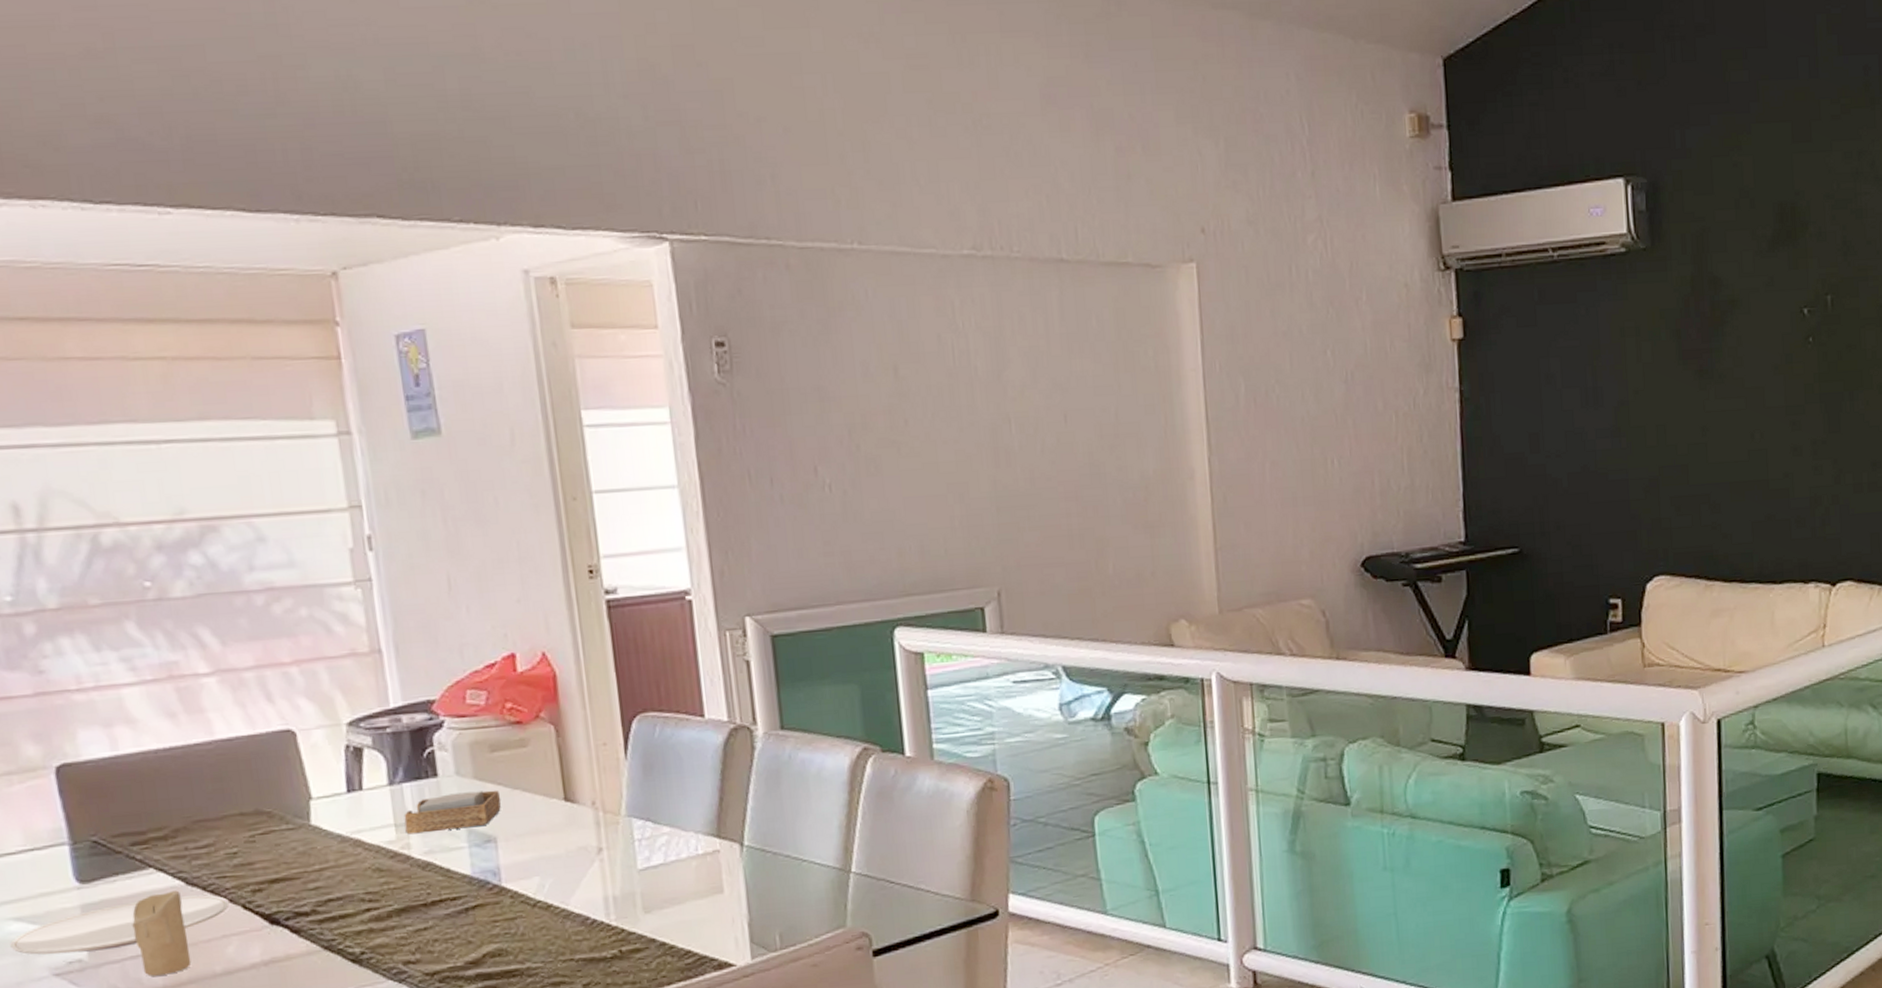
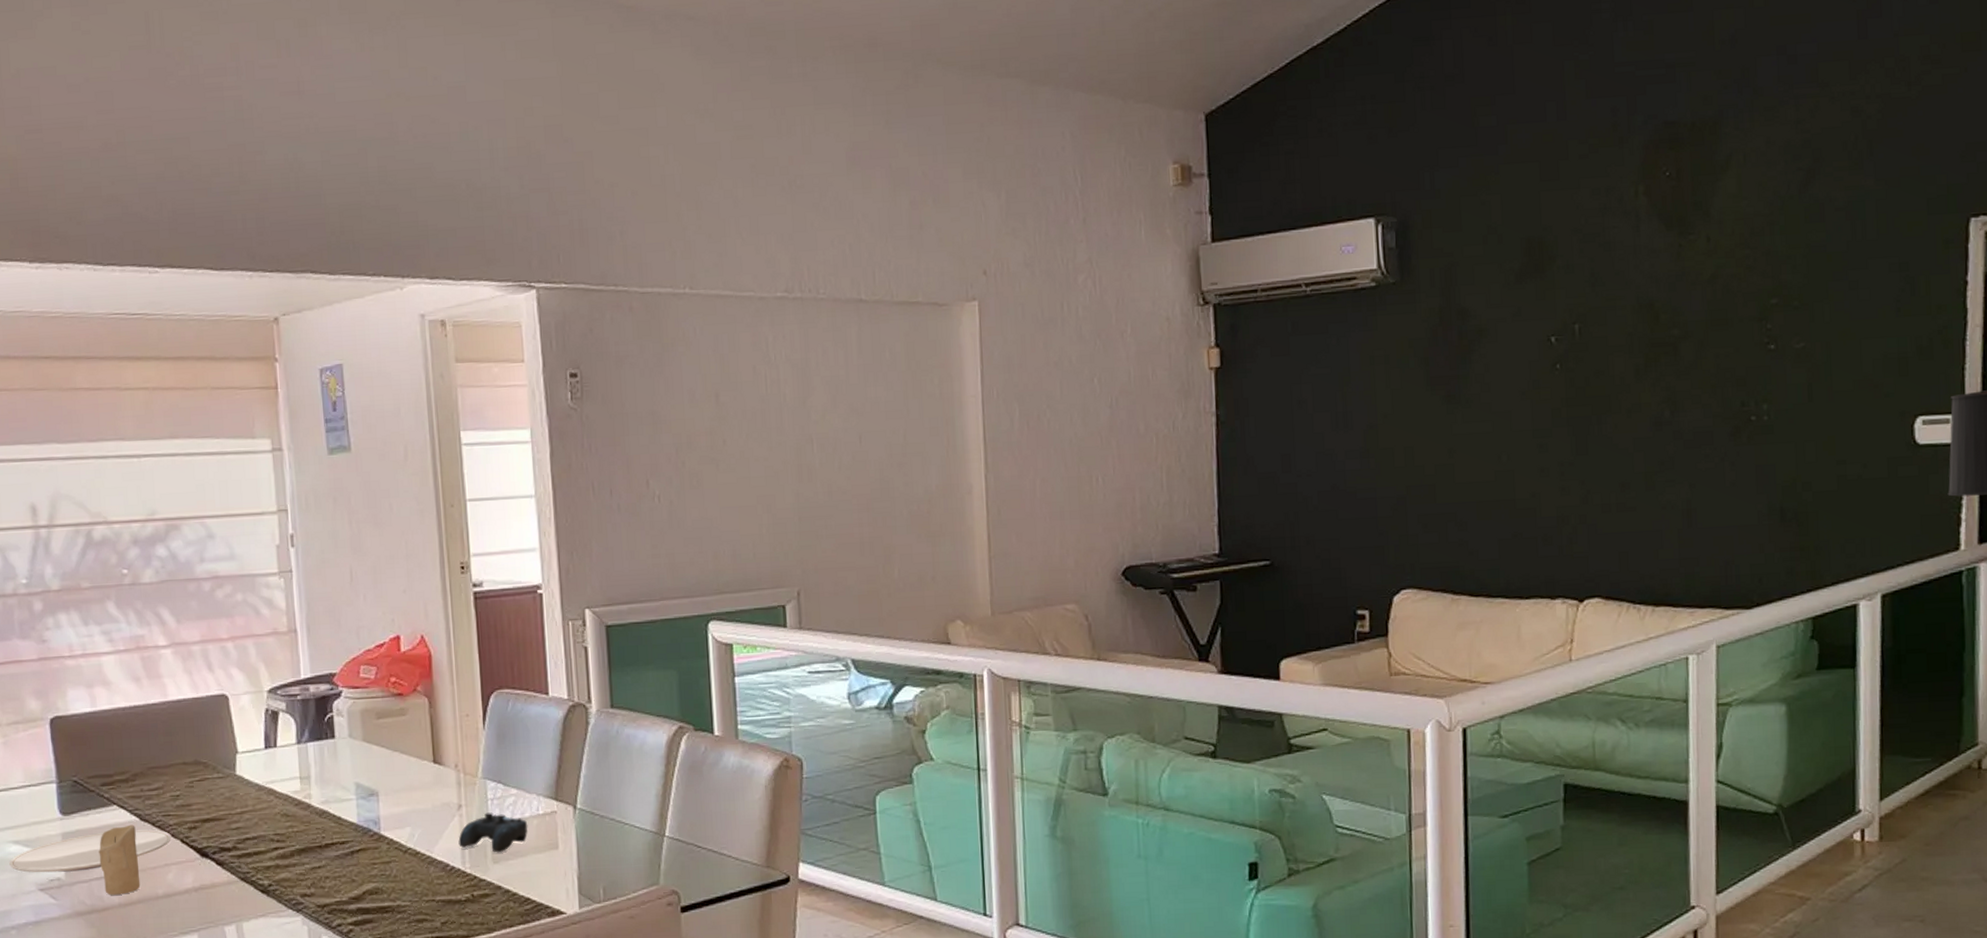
napkin holder: present [403,790,501,835] -> none [307,751,384,786]
control: none [600,855,686,901] -> present [458,812,528,853]

